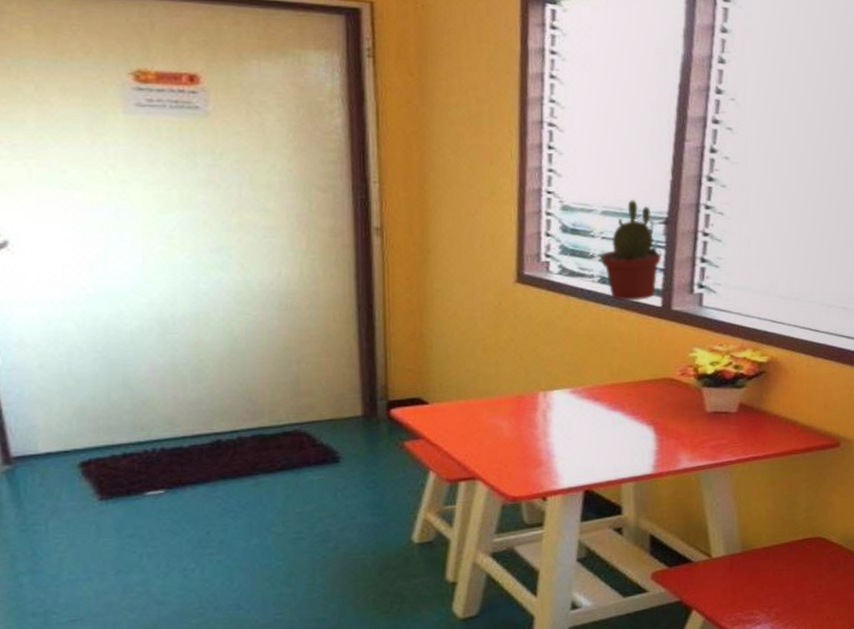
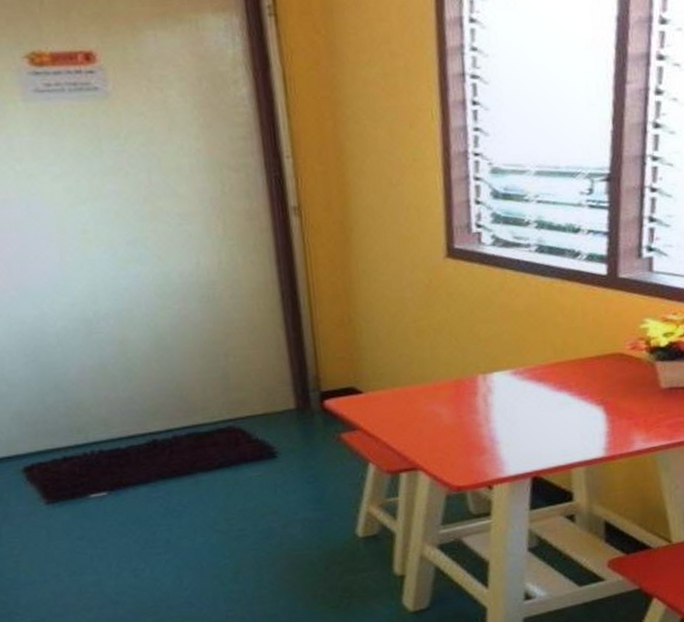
potted cactus: present [600,199,662,301] -> none [536,155,605,271]

